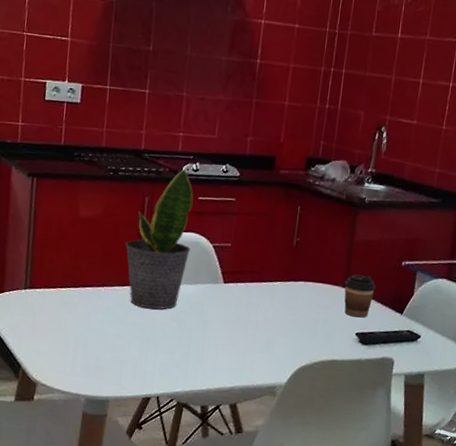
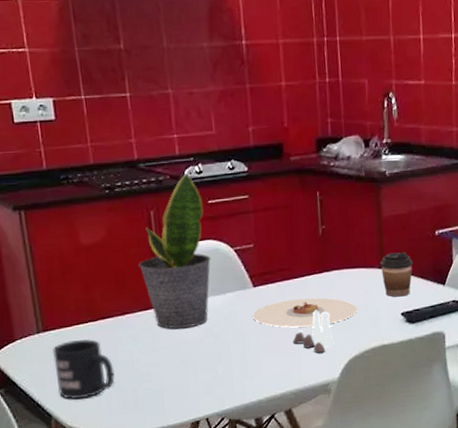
mug: none [31,301,84,357] -> present [53,339,115,399]
plate: none [218,300,315,330] -> present [252,297,357,328]
salt and pepper shaker set: none [249,315,289,356] -> present [292,310,335,353]

